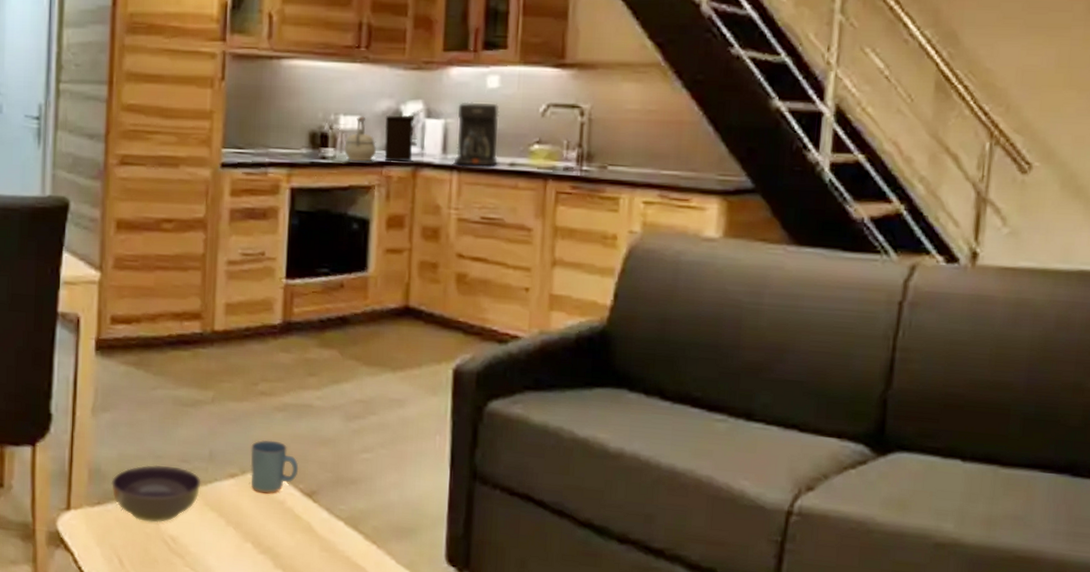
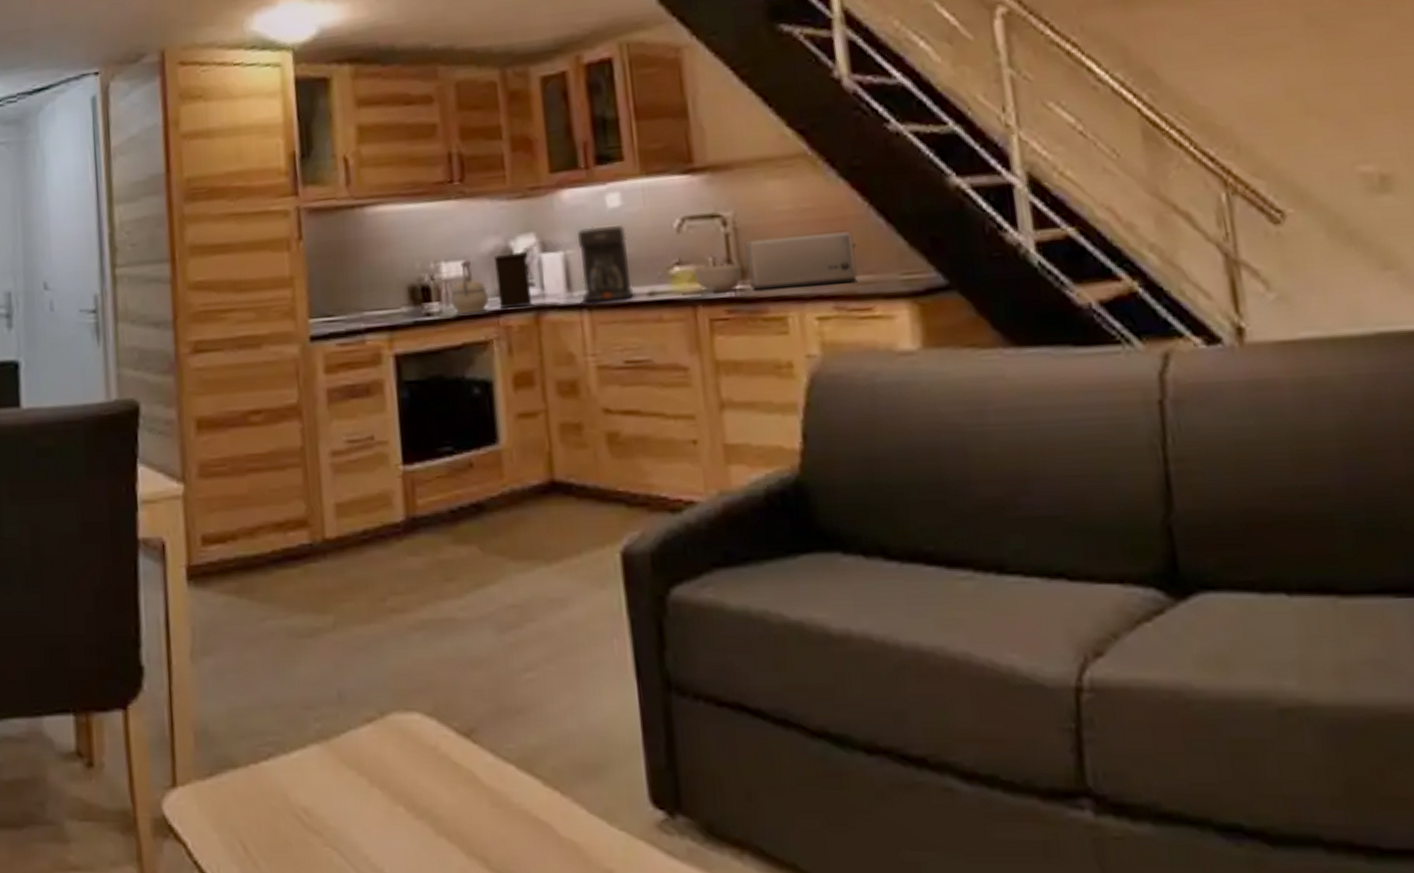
bowl: present [111,464,201,523] -> none [222,716,333,792]
mug: present [250,440,299,493] -> none [387,669,450,739]
bowl: none [550,147,590,172] -> present [694,264,743,294]
toaster: none [593,130,686,177] -> present [744,231,857,292]

